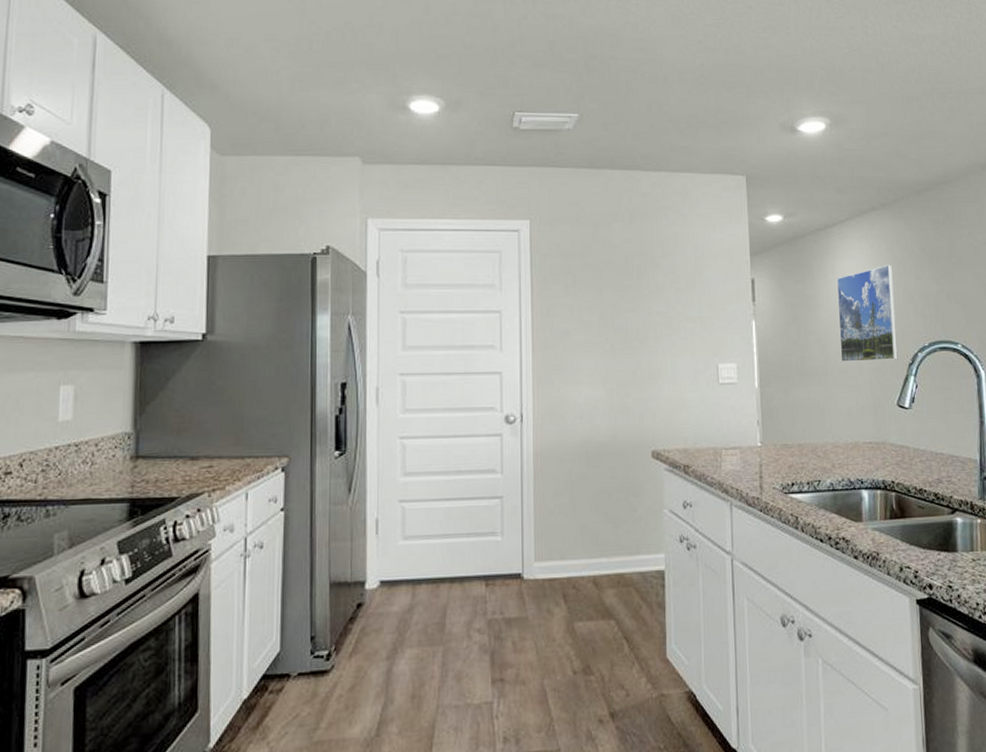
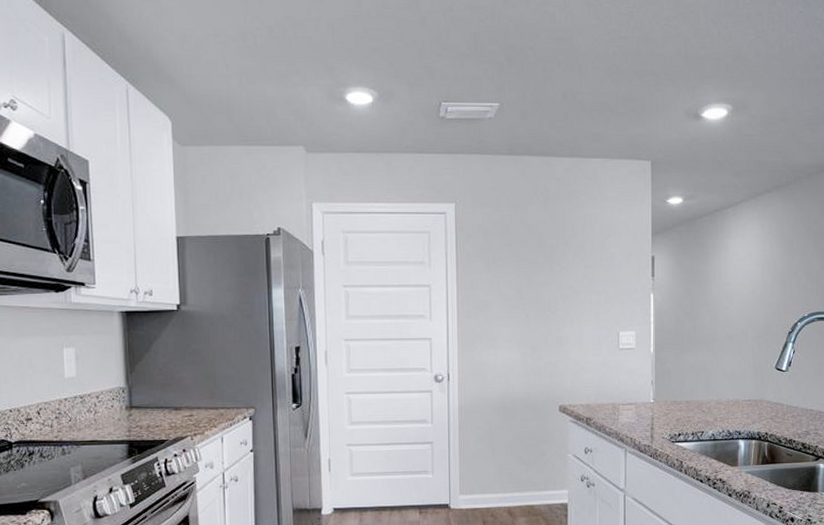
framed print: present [836,264,898,362] -> none [728,243,781,330]

